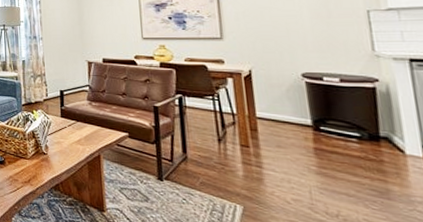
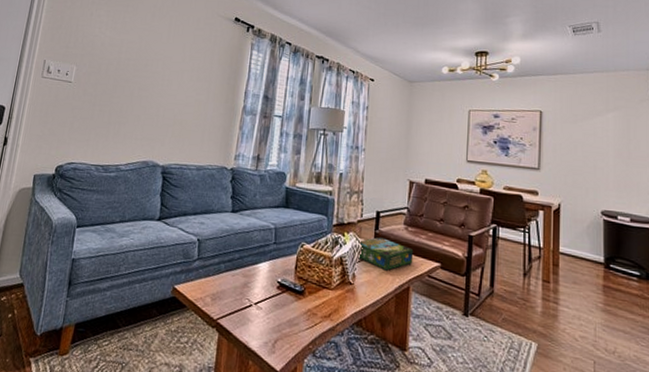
board game: none [47,112,101,142] -> present [357,236,414,271]

